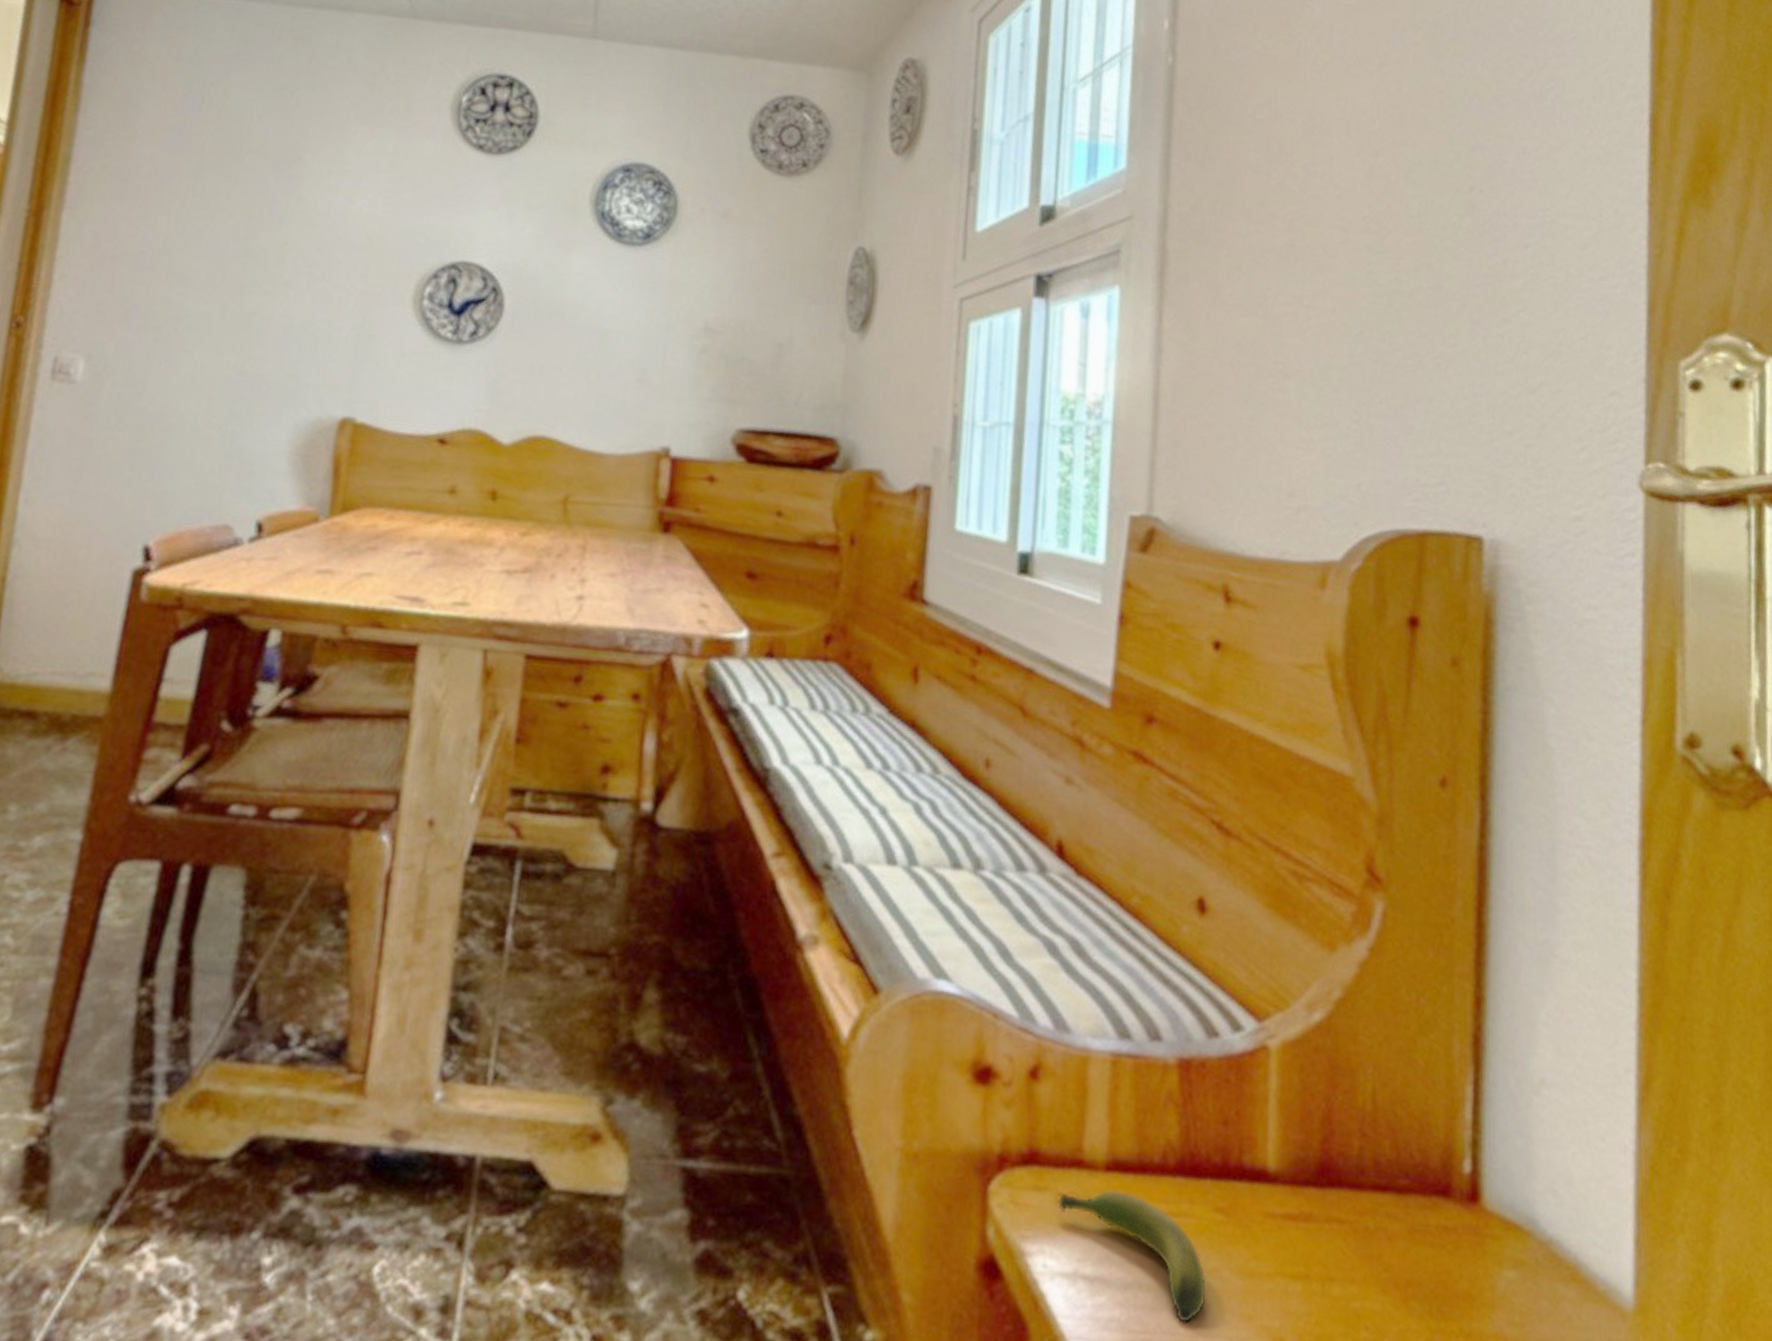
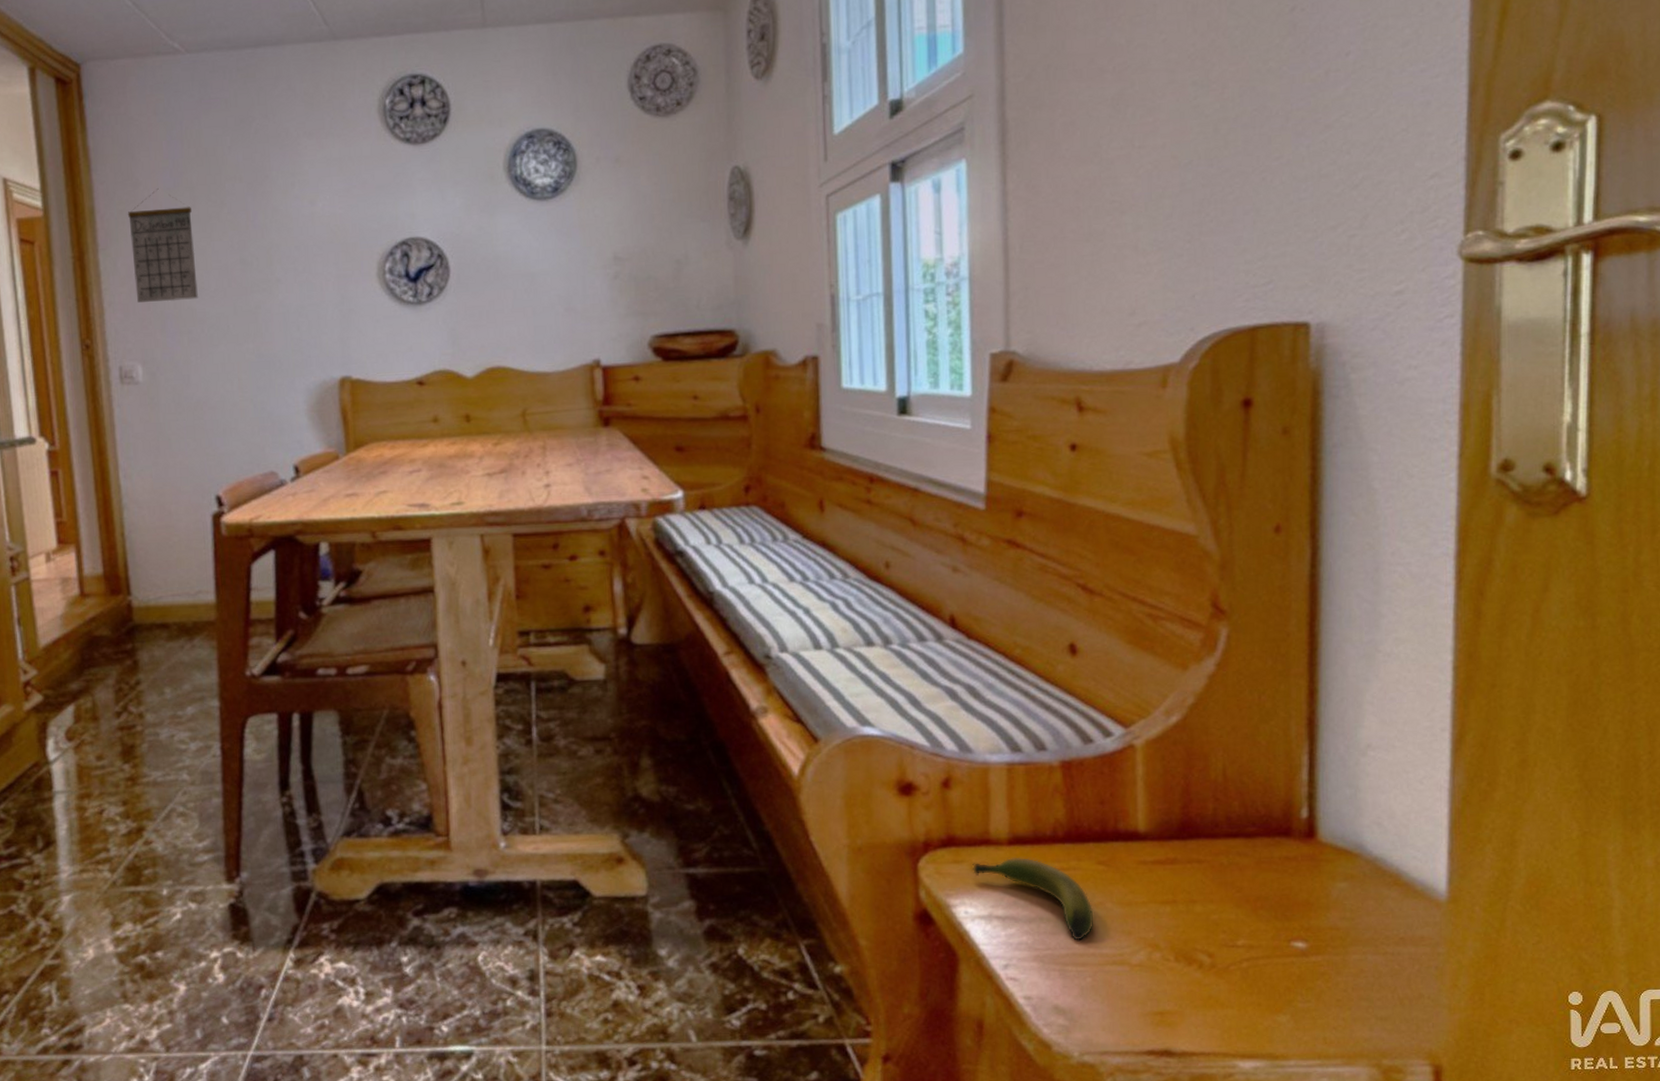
calendar: none [99,147,196,289] -> present [127,188,198,303]

